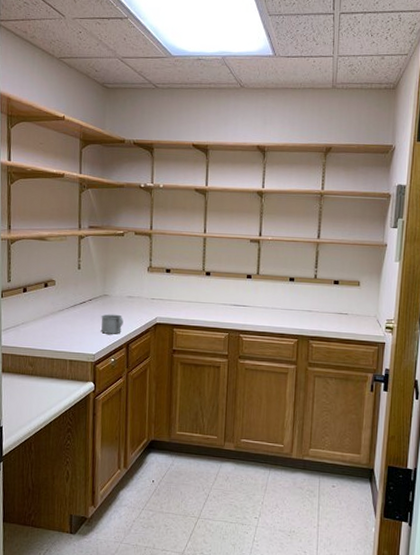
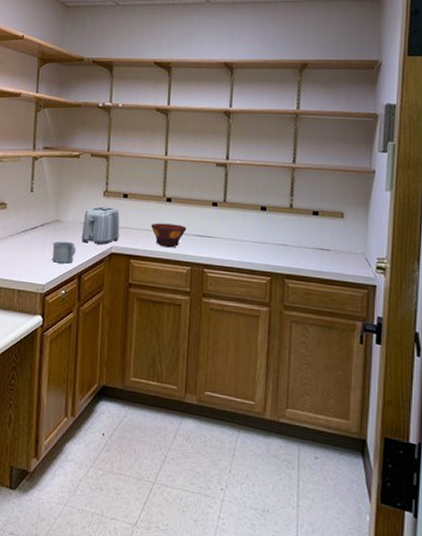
toaster: none [128,281,164,317] -> present [81,206,120,246]
bowl: none [192,295,224,317] -> present [151,223,187,248]

